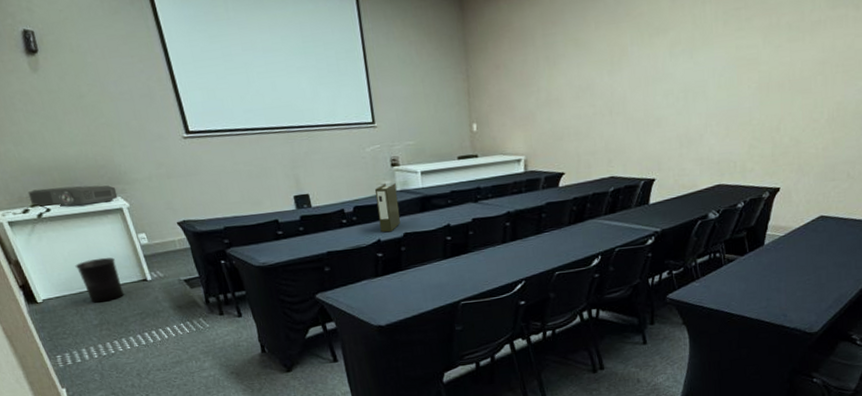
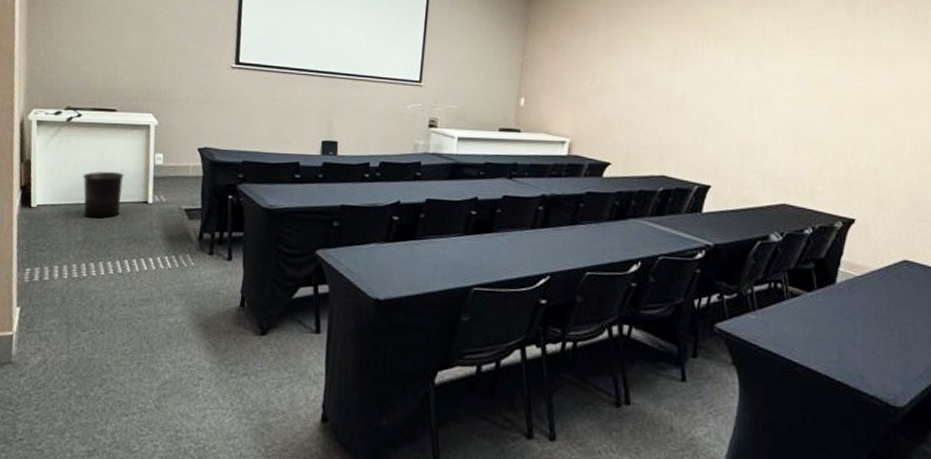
projector: present [28,185,118,207] -> none [66,94,151,117]
binder: present [374,183,401,233] -> none [402,143,429,195]

